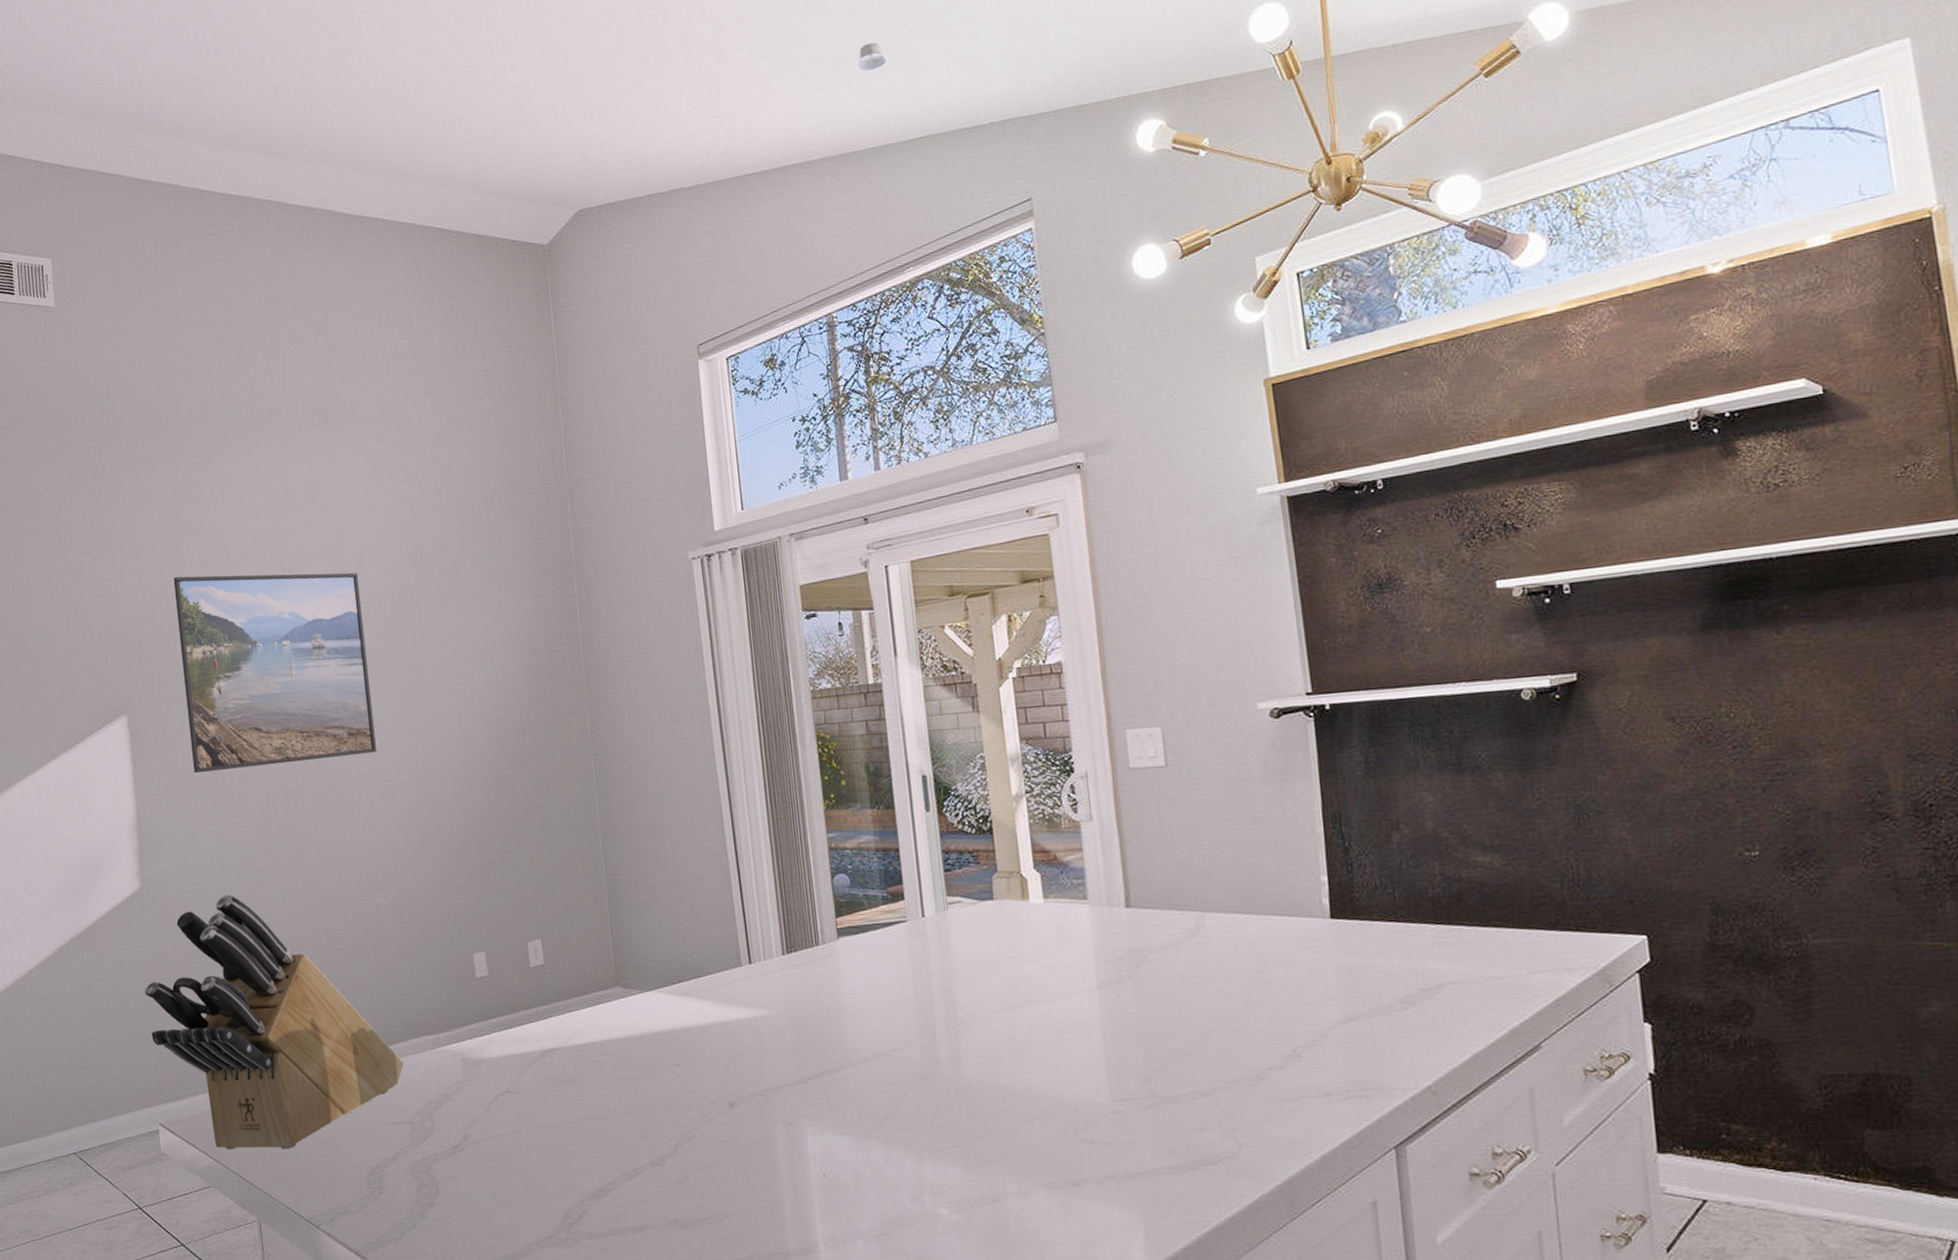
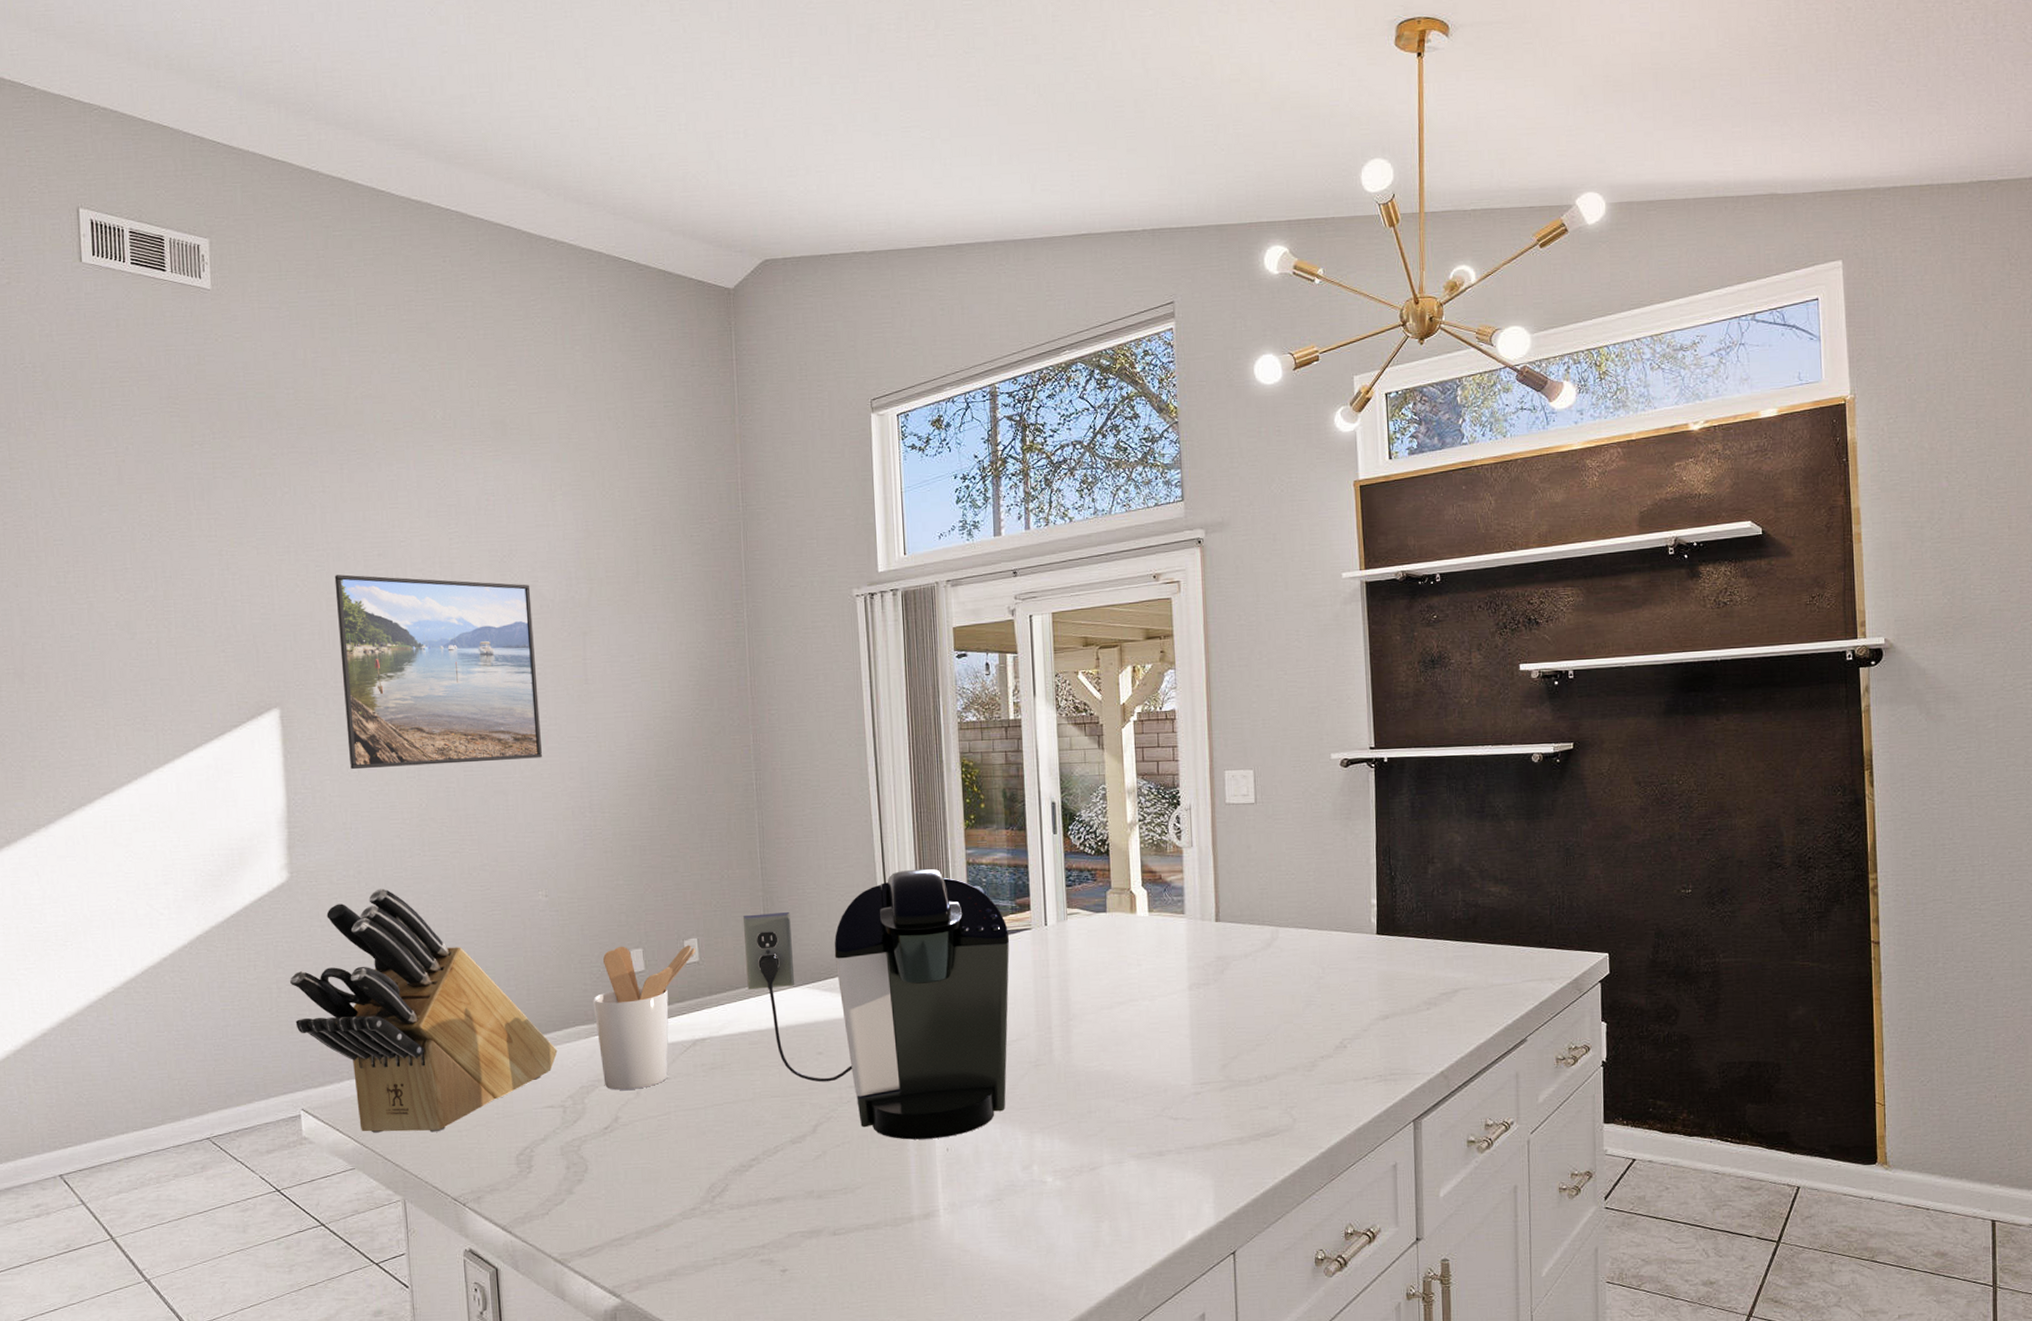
utensil holder: none [437,947,541,1106] -> present [593,945,696,1090]
coffee maker: none [587,855,889,1164] -> present [742,868,1010,1140]
recessed light: present [854,42,890,72] -> none [1027,142,1059,168]

